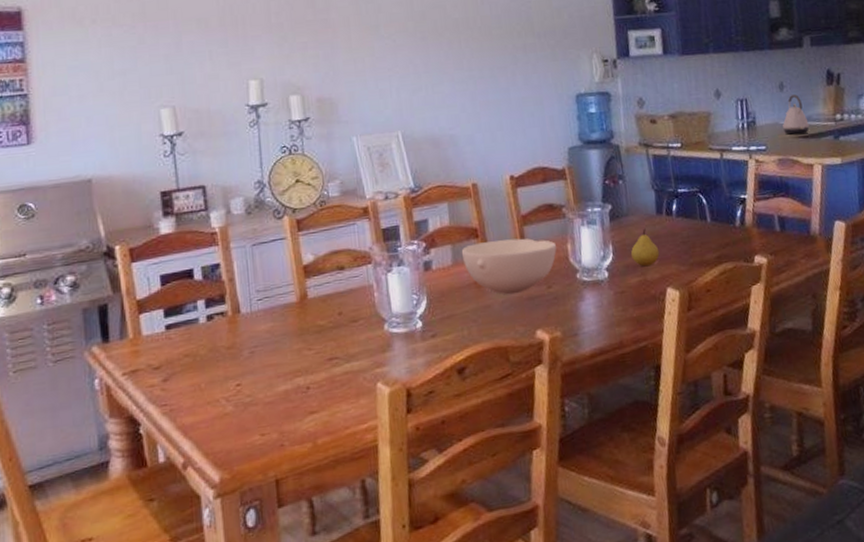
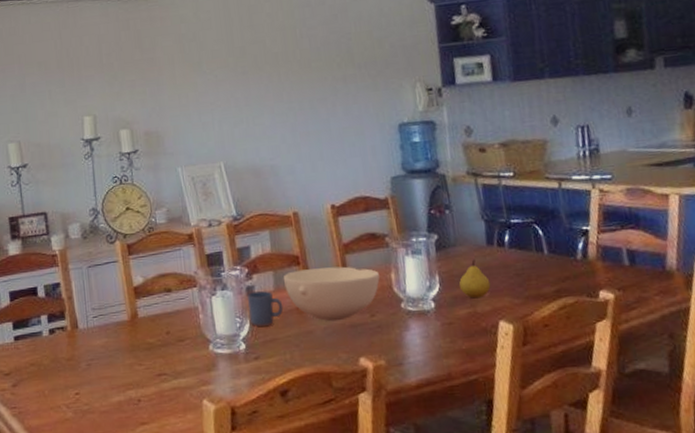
mug: none [424,265,462,304] -> present [246,290,284,327]
kettle: present [782,95,810,135] -> none [631,120,664,163]

